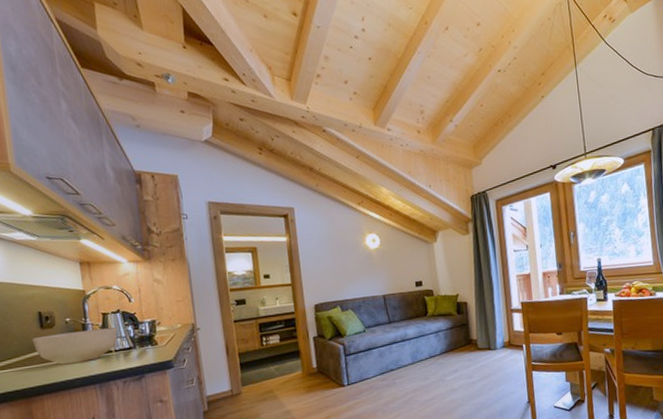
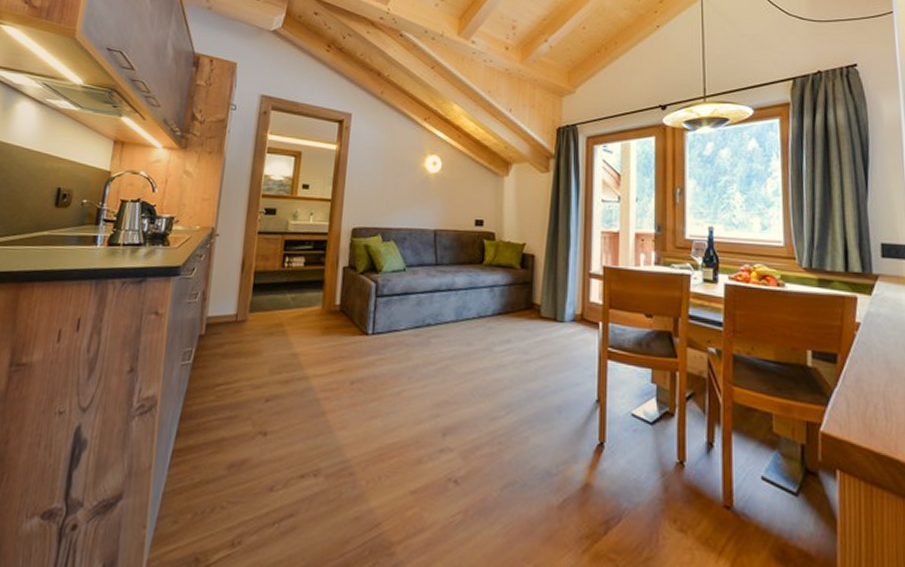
bowl: present [32,327,118,365] -> none [42,214,133,252]

